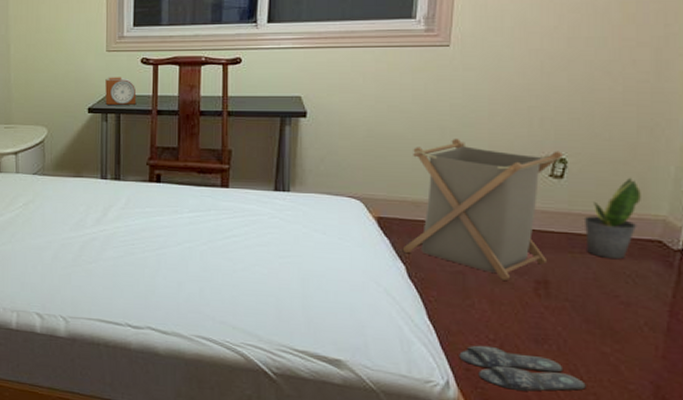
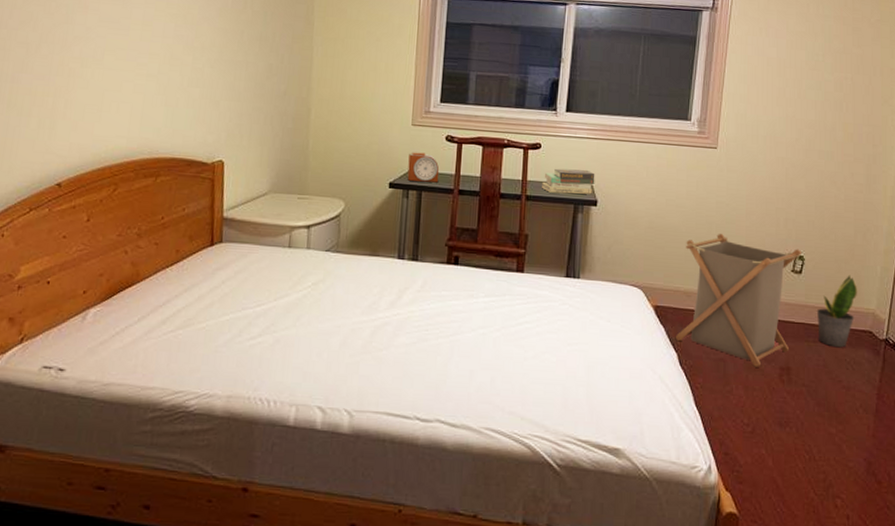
books: none [244,80,303,107] -> present [542,168,595,194]
slippers: present [459,345,586,392] -> none [719,429,818,472]

